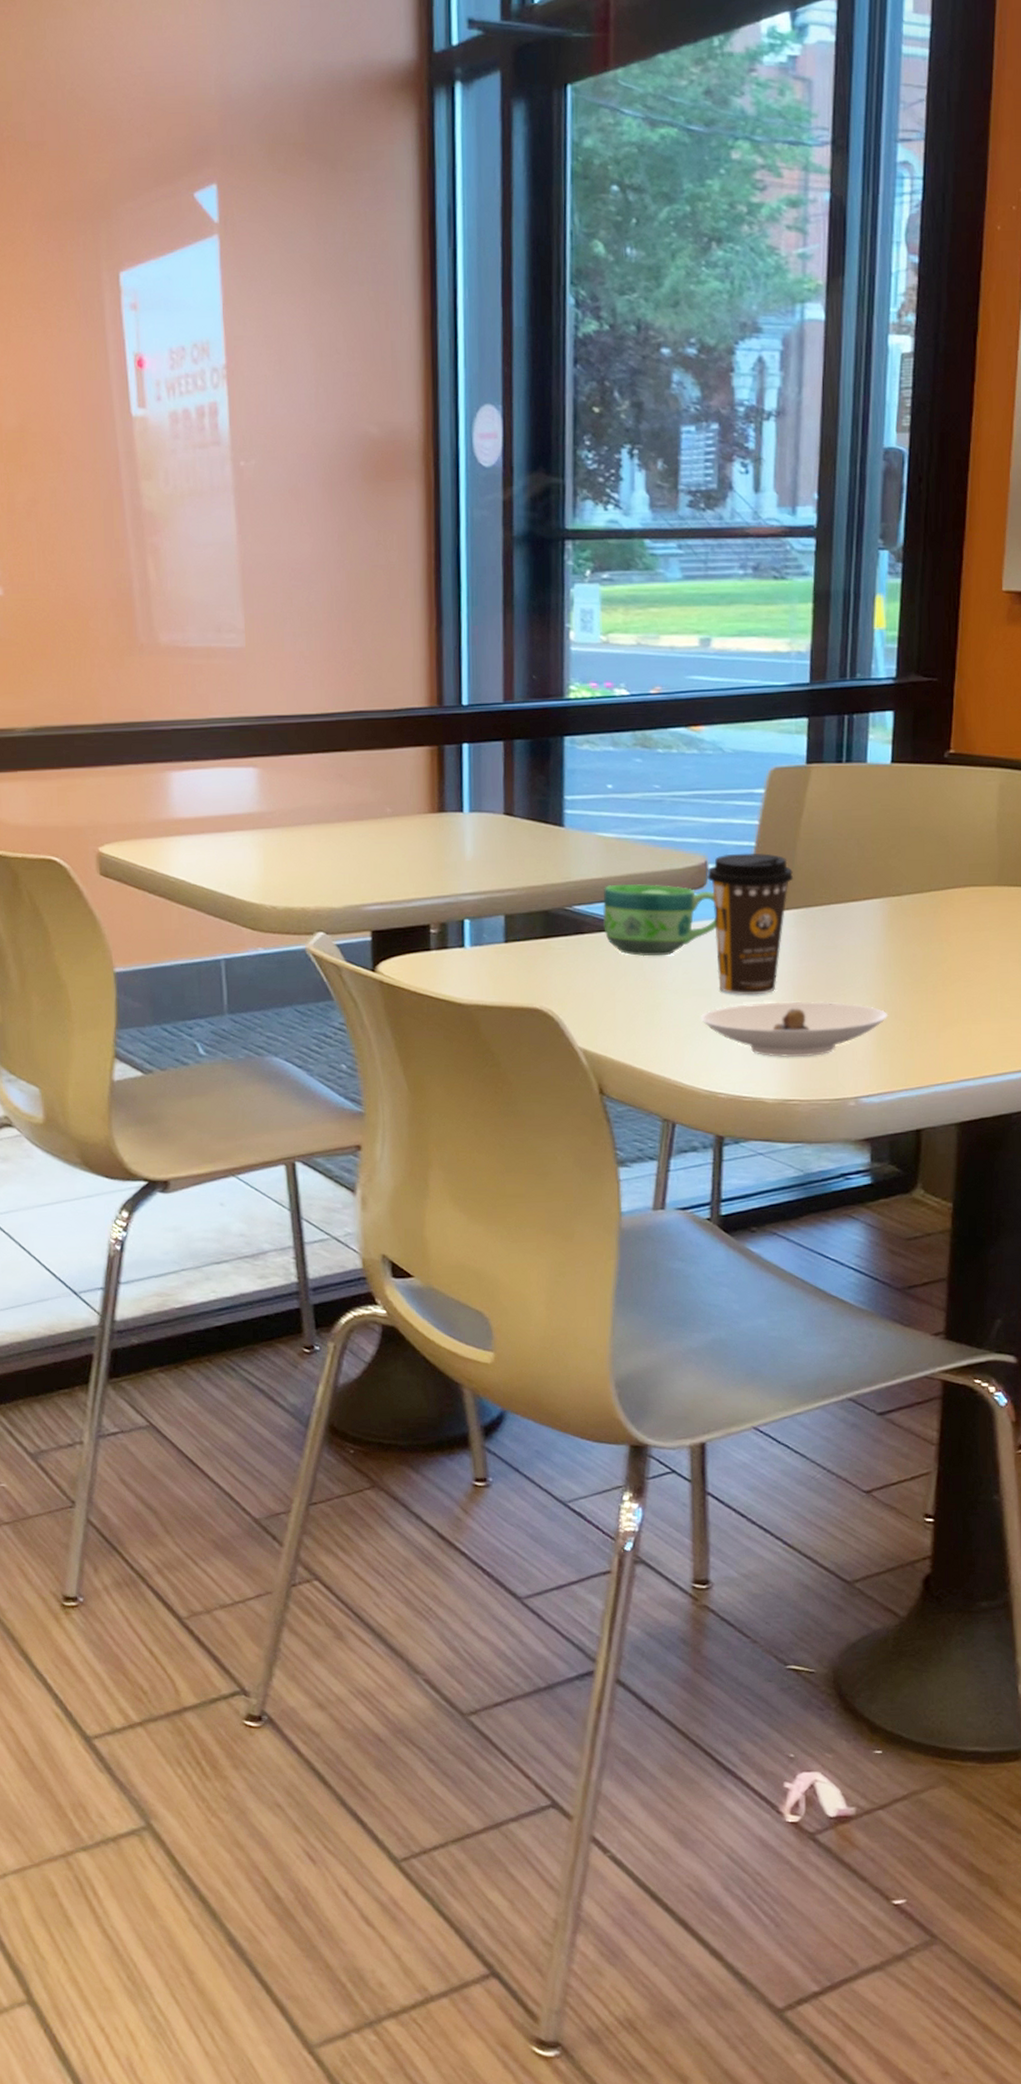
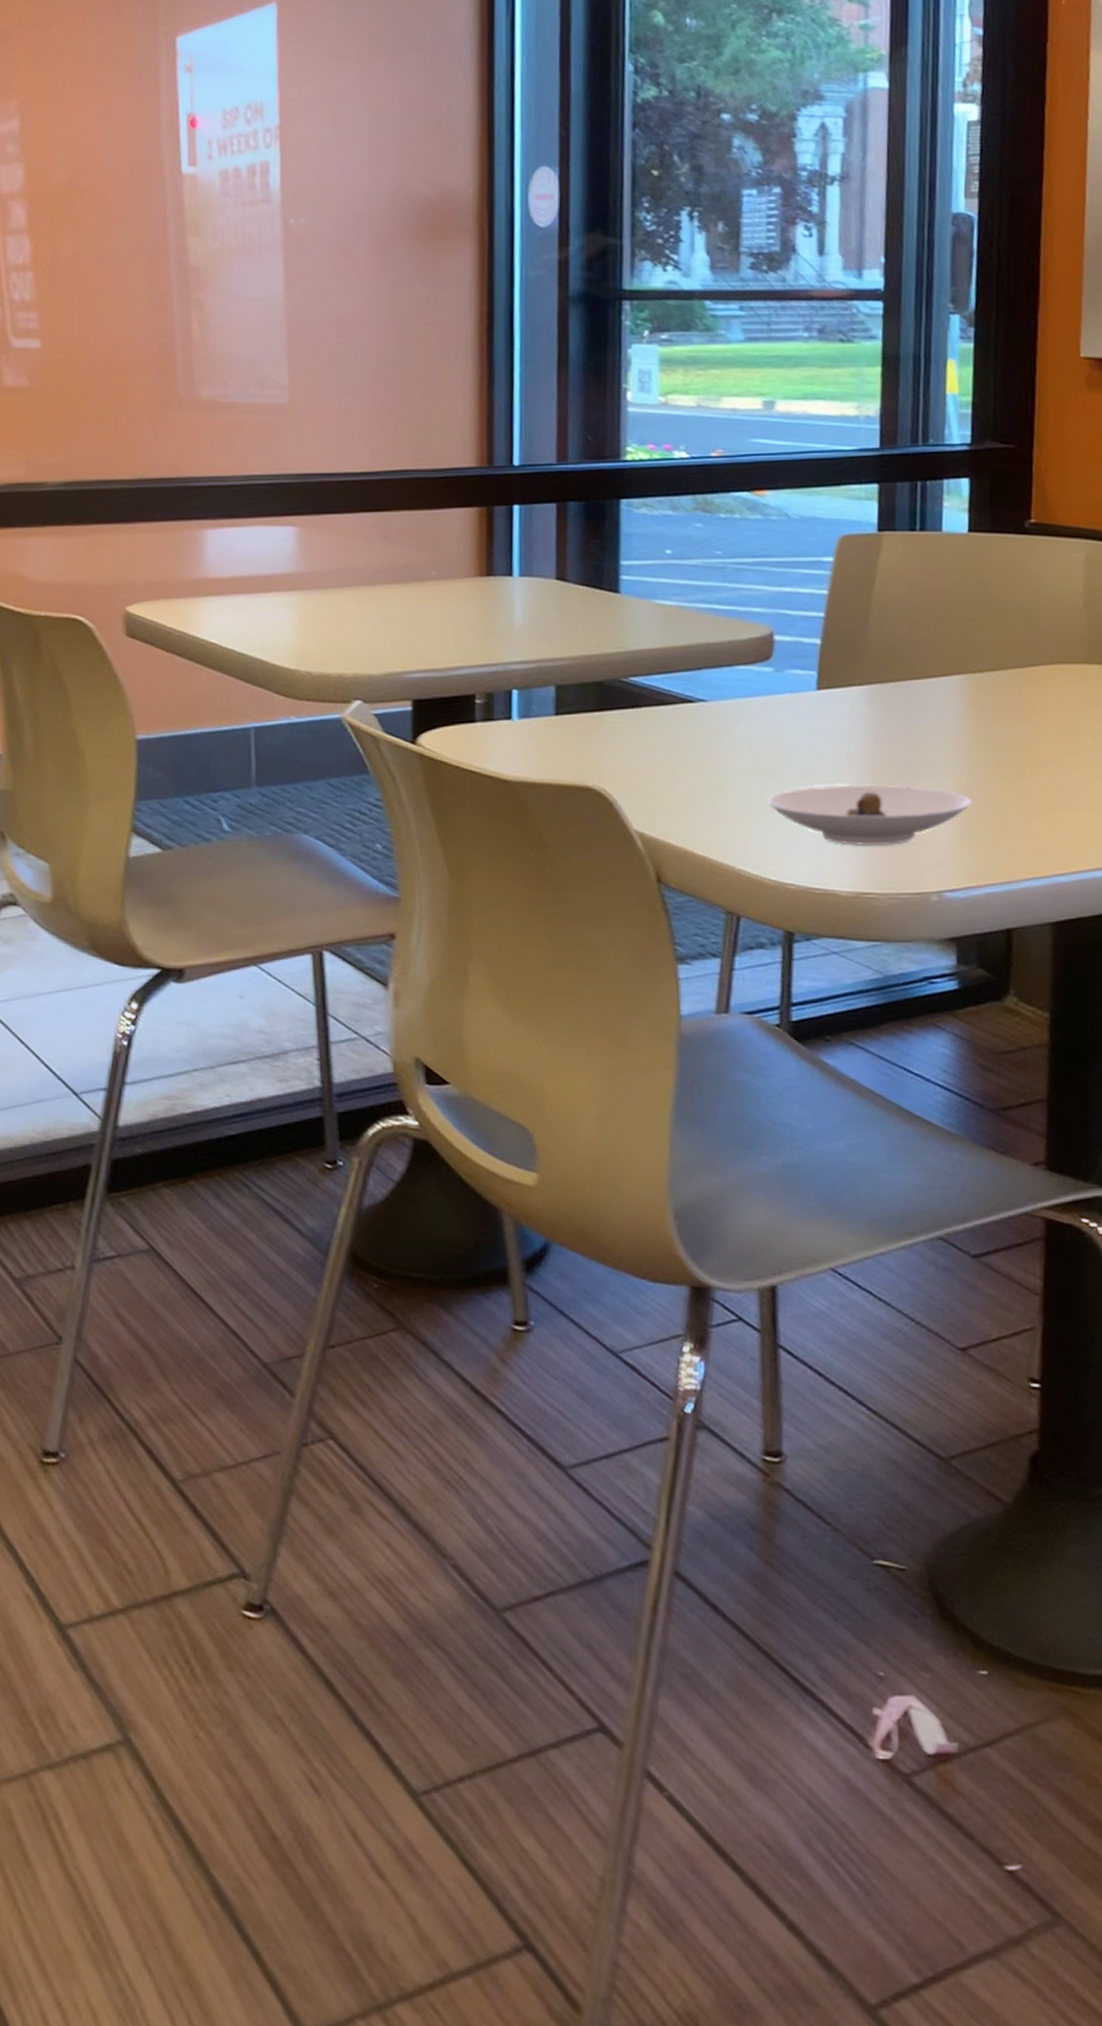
cup: present [602,883,717,957] -> none [660,654,784,733]
coffee cup: present [707,853,793,996] -> none [773,624,865,777]

